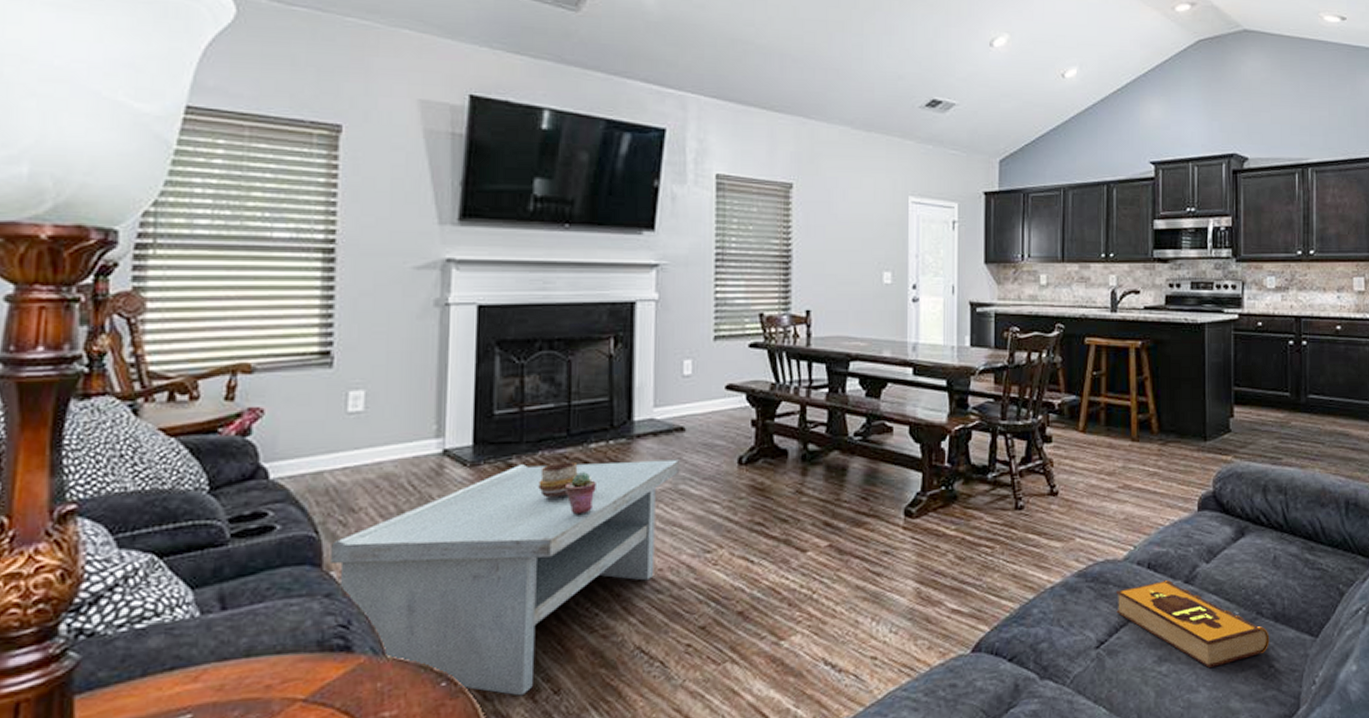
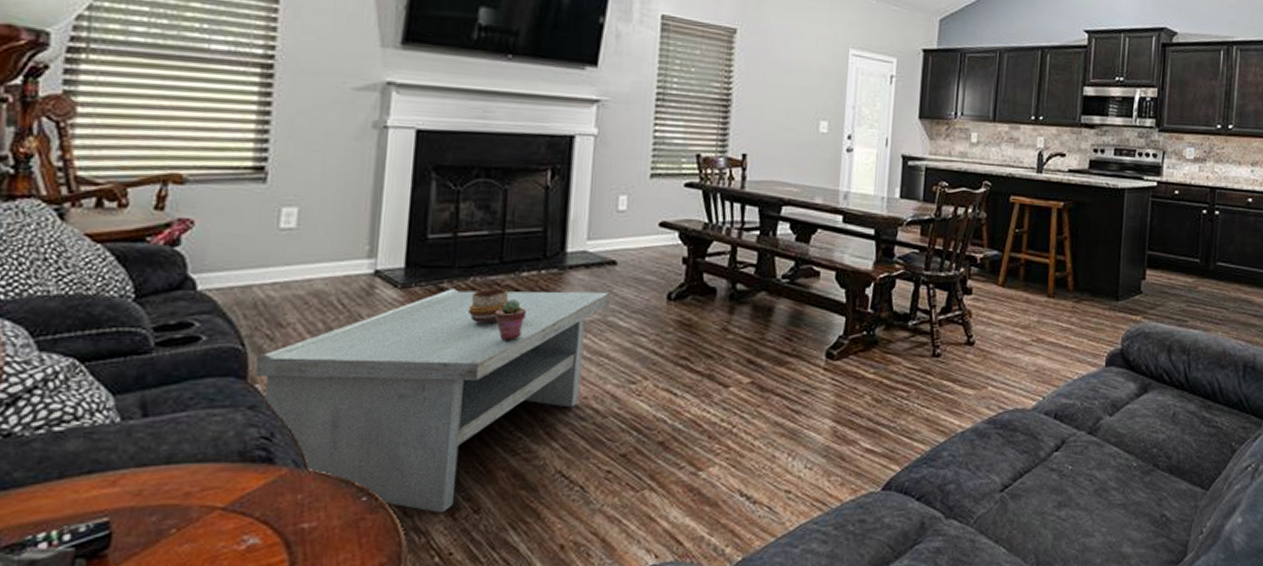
hardback book: present [1115,579,1270,668] -> none [1022,429,1164,514]

